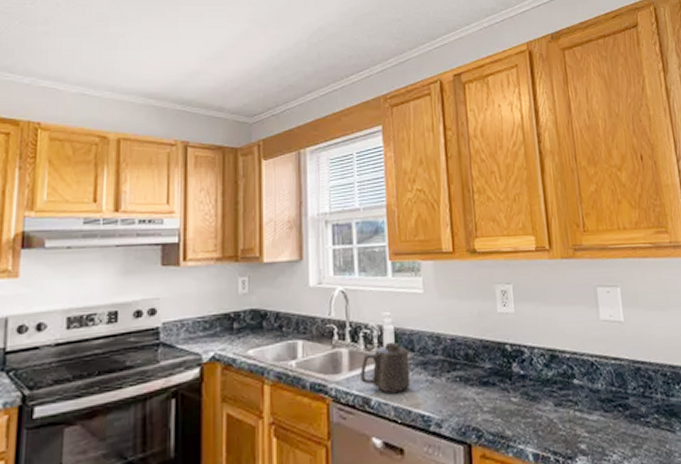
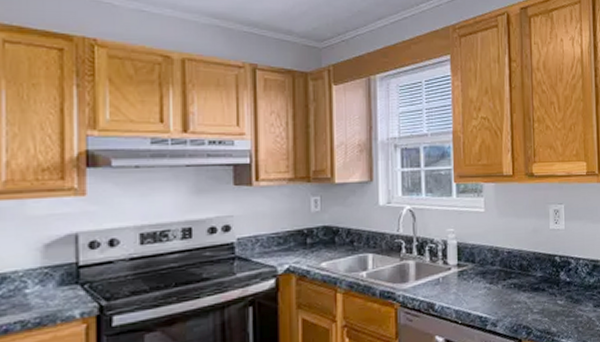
mug: present [360,342,411,393] -> none [426,255,471,299]

